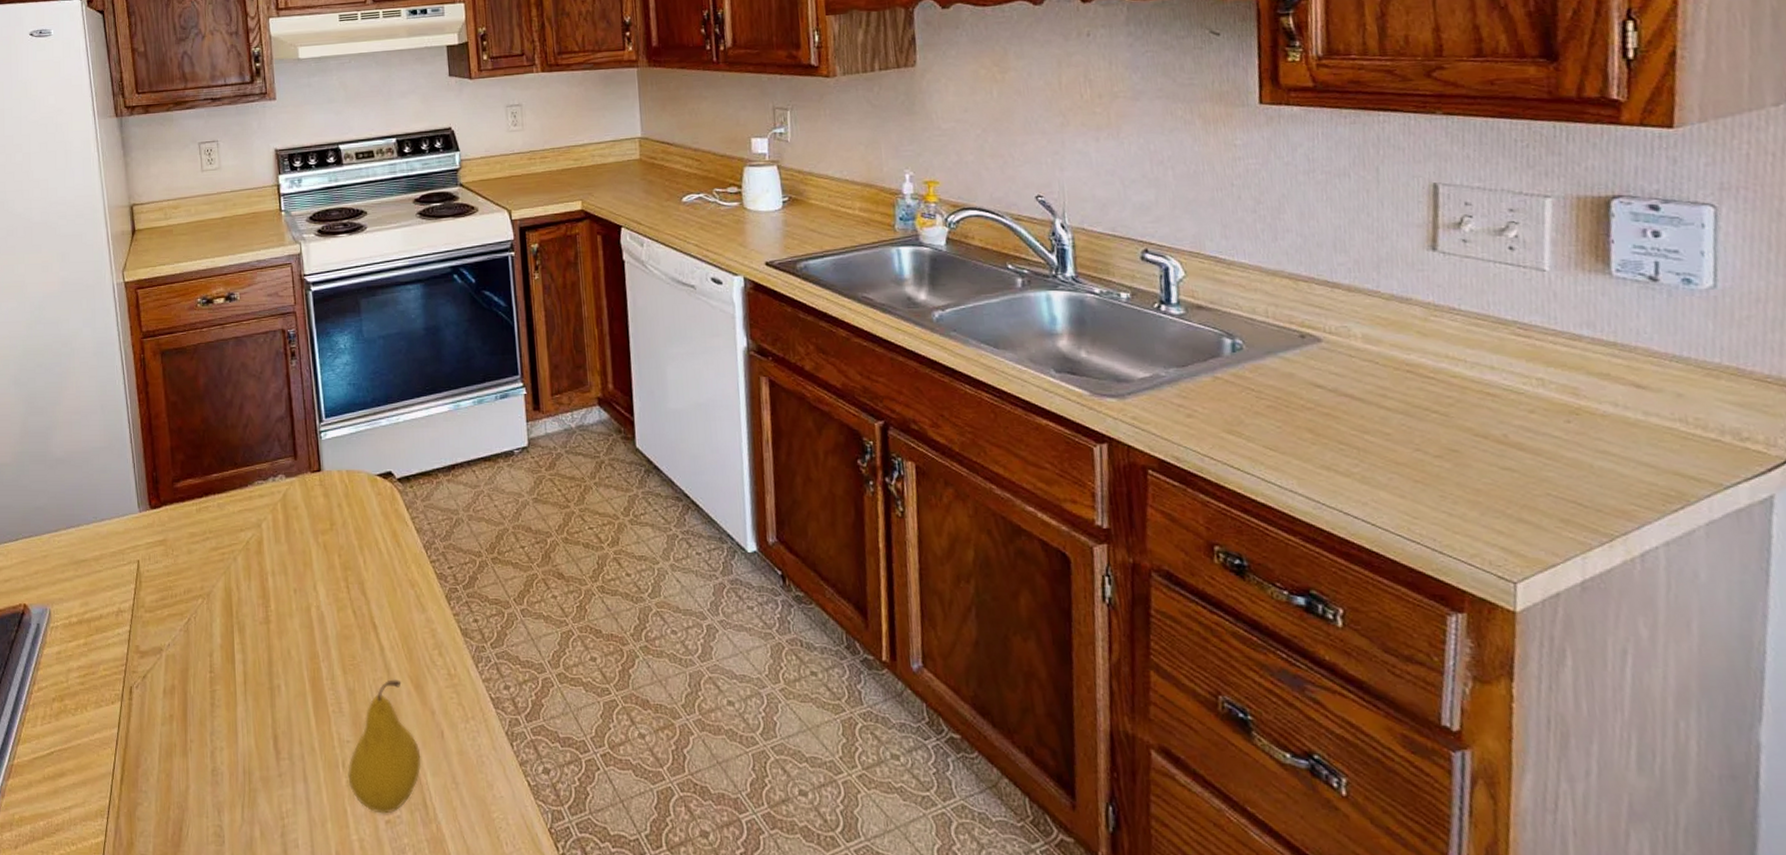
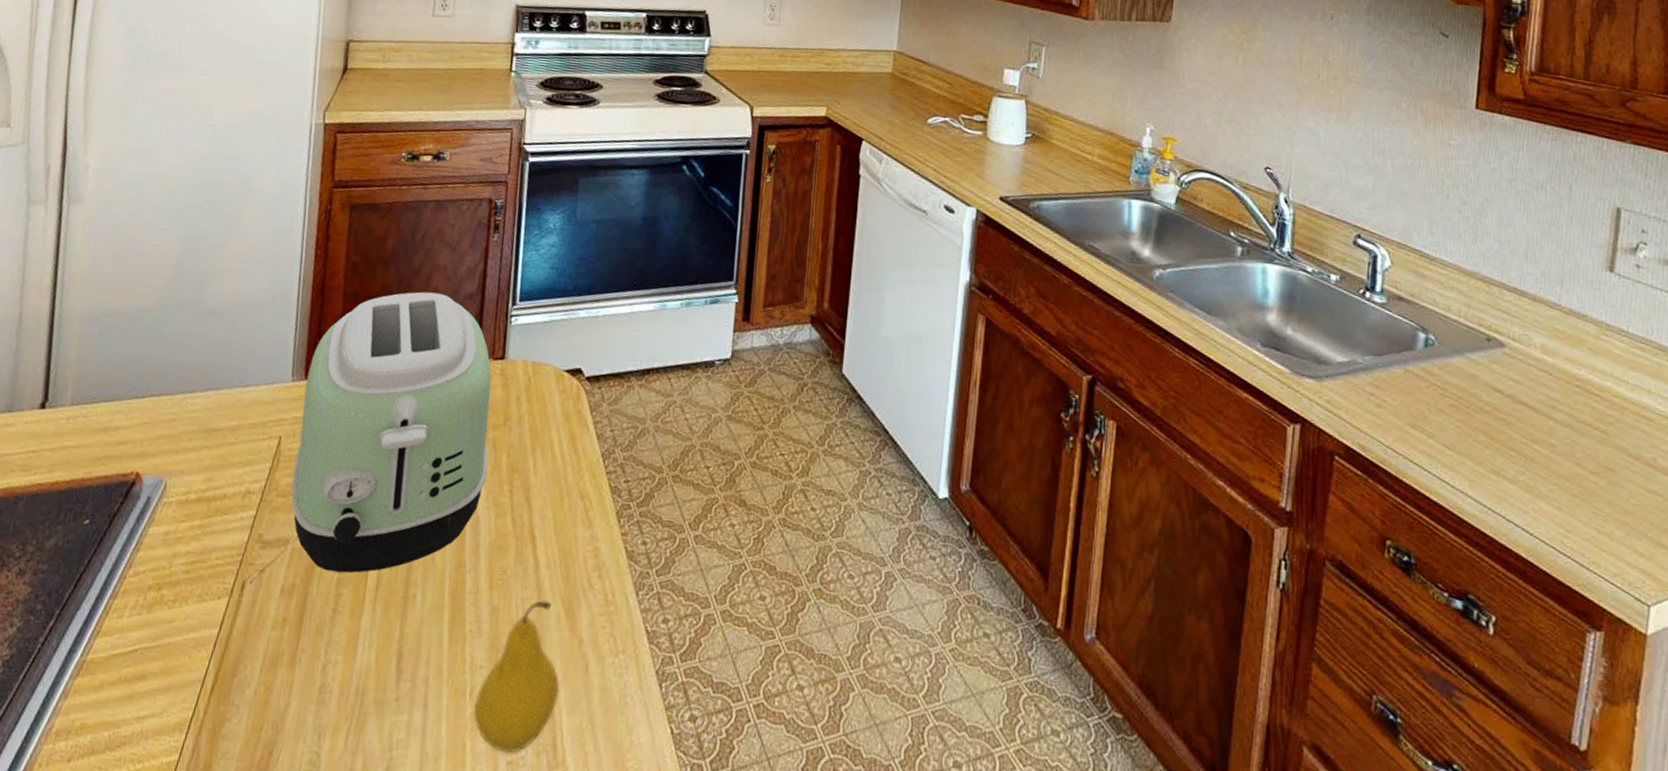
toaster: none [151,420,324,672] -> present [291,291,492,573]

